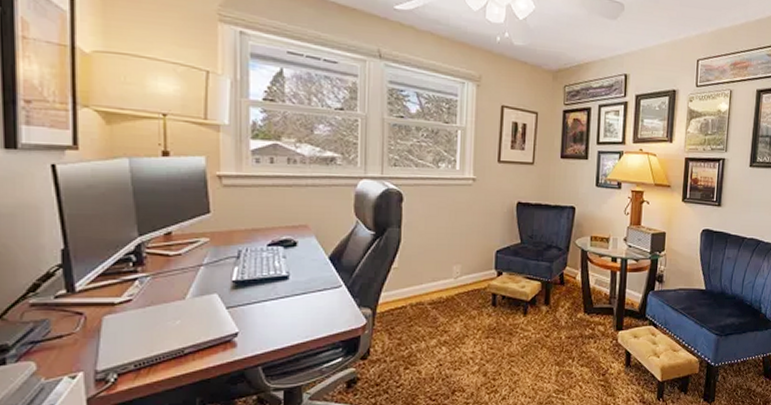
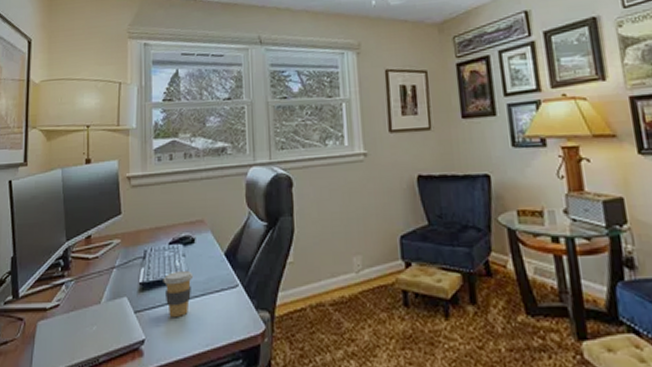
coffee cup: none [260,270,295,314] -> present [163,270,194,318]

